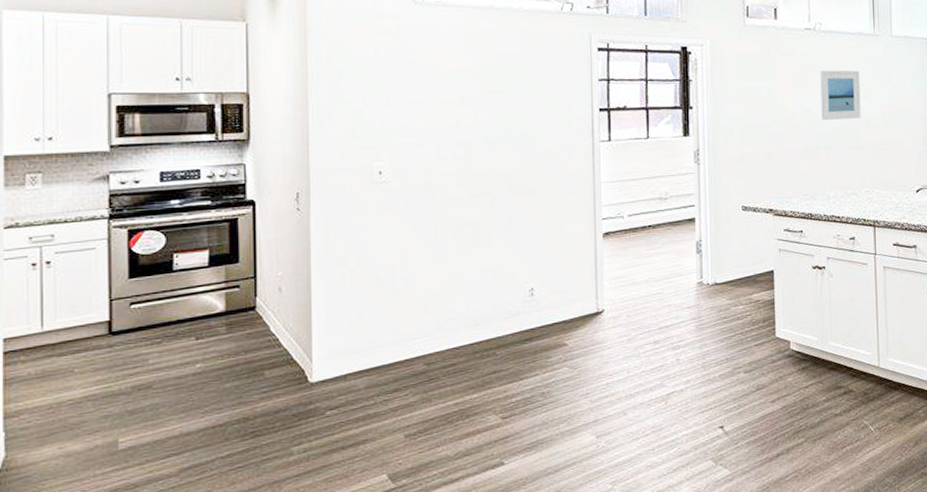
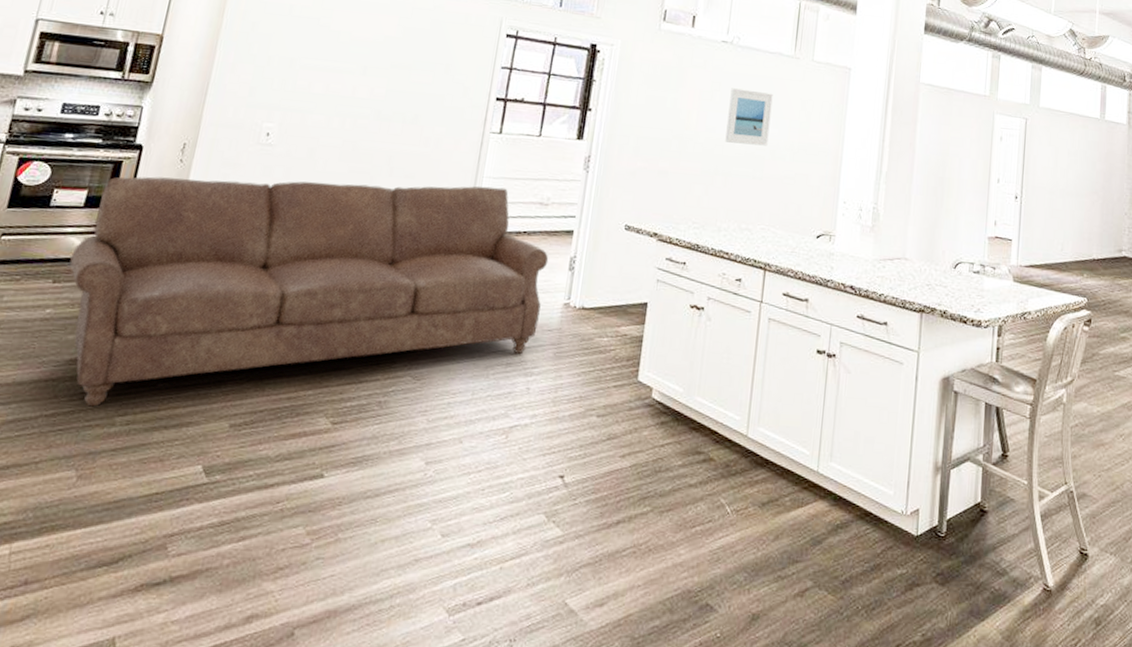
sofa: none [208,190,677,443] -> present [69,176,549,407]

